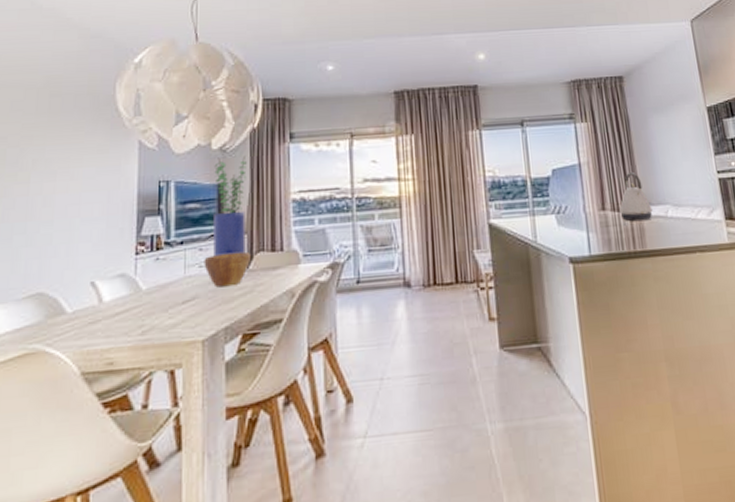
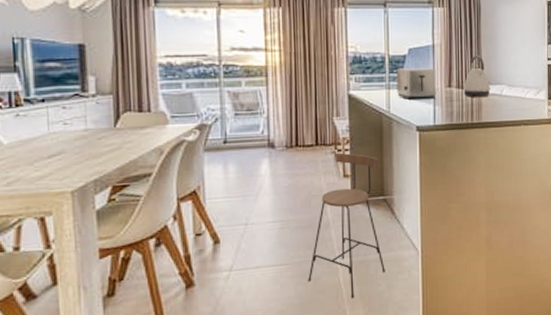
bowl: present [204,251,252,288] -> none [68,111,119,144]
vase: present [213,155,247,257] -> none [73,17,112,115]
bar stool: none [454,291,547,478] -> present [308,152,385,299]
toaster: none [540,190,589,227] -> present [396,67,436,99]

